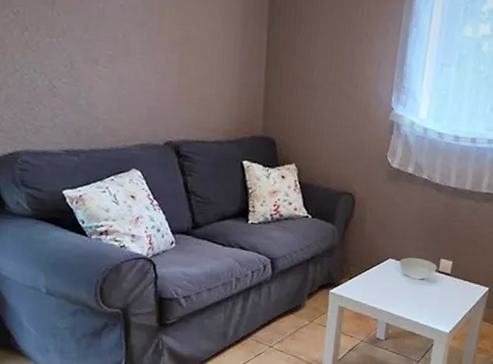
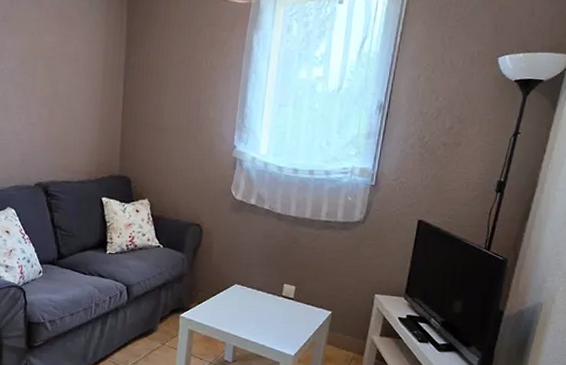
bowl: present [399,257,437,280] -> none [244,283,281,304]

